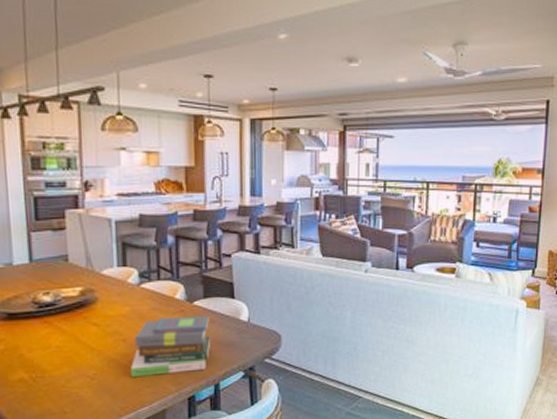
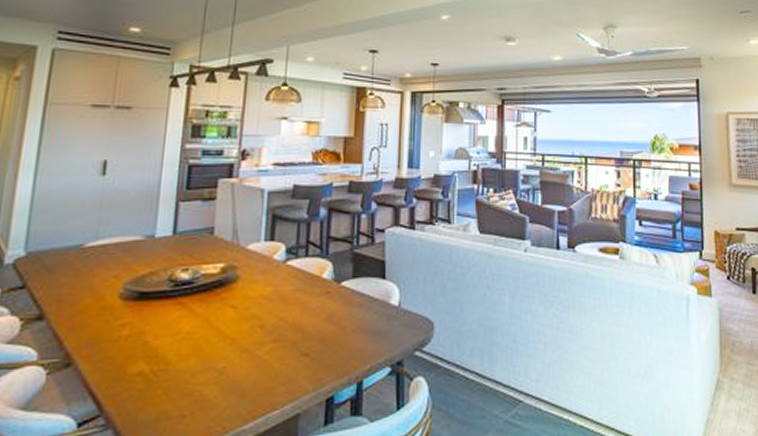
books: present [130,315,210,377] -> none [263,298,357,371]

